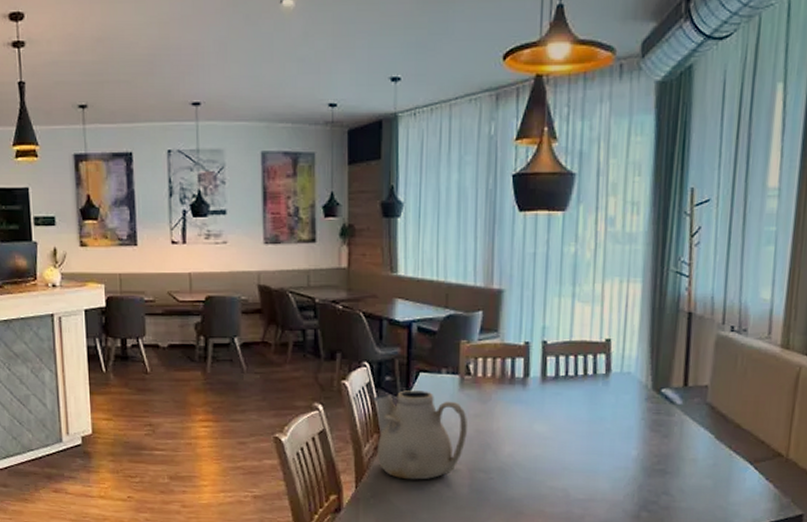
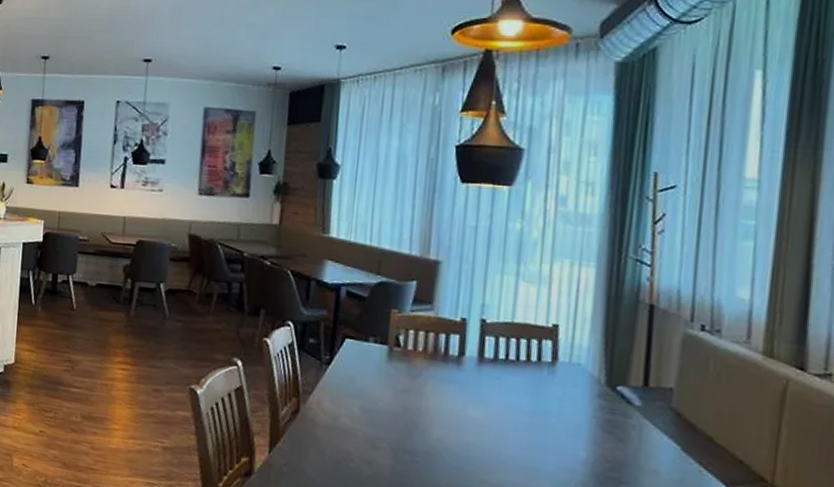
teapot: present [372,390,467,480] -> none [293,355,394,454]

